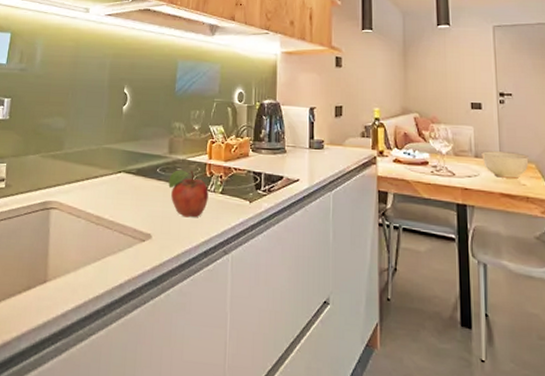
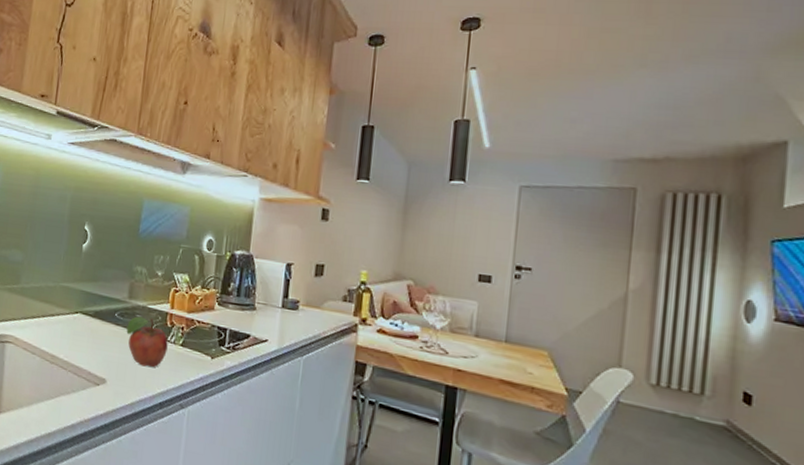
bowl: present [481,151,529,179] -> none [483,330,542,365]

